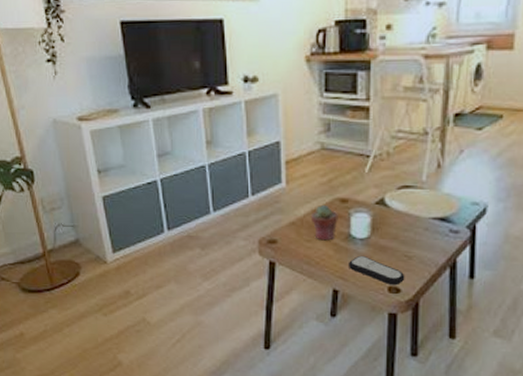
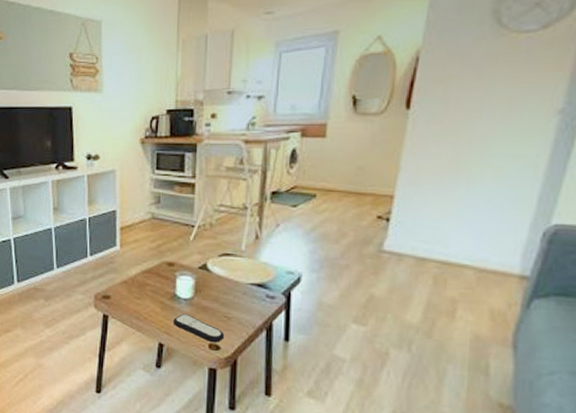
potted succulent: present [310,205,338,241] -> none [140,267,165,299]

